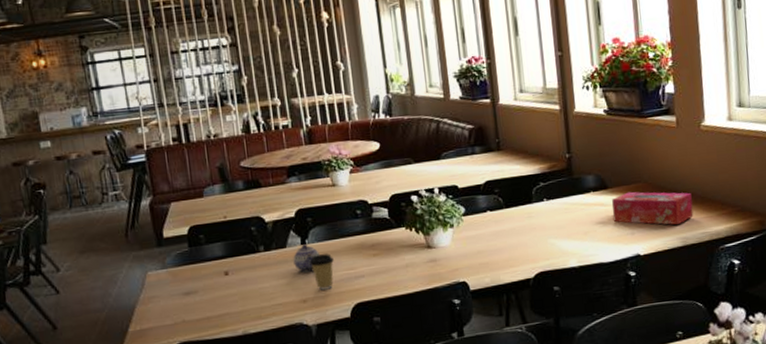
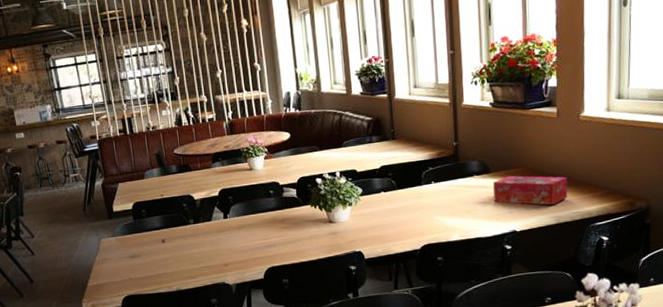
teapot: present [293,243,320,273] -> none [217,217,239,242]
coffee cup: present [310,254,334,291] -> none [231,226,251,256]

